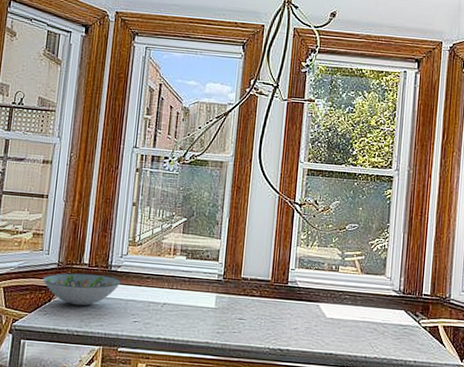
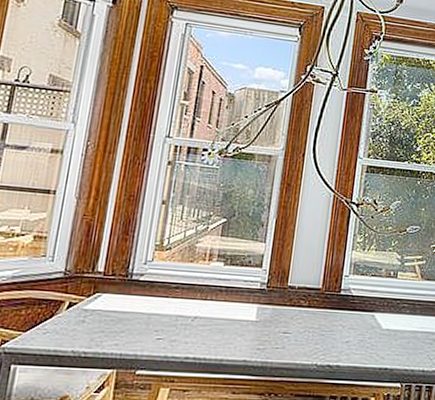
decorative bowl: present [43,272,121,306] -> none [44,282,144,323]

